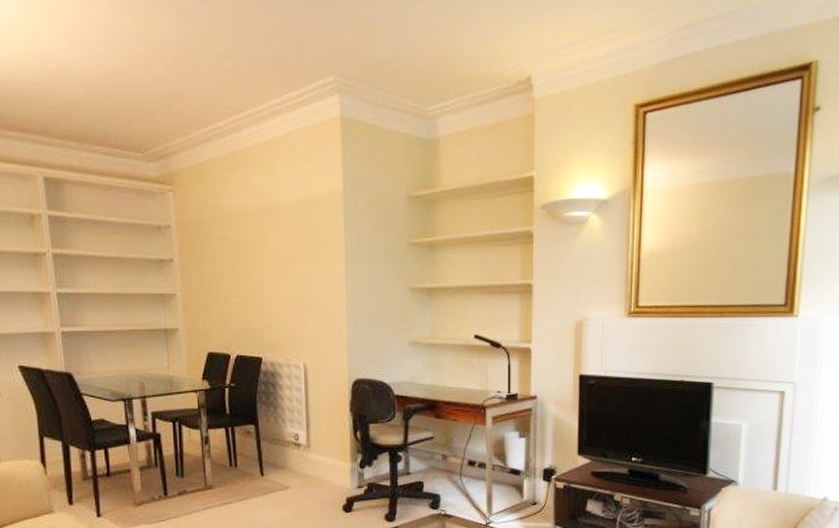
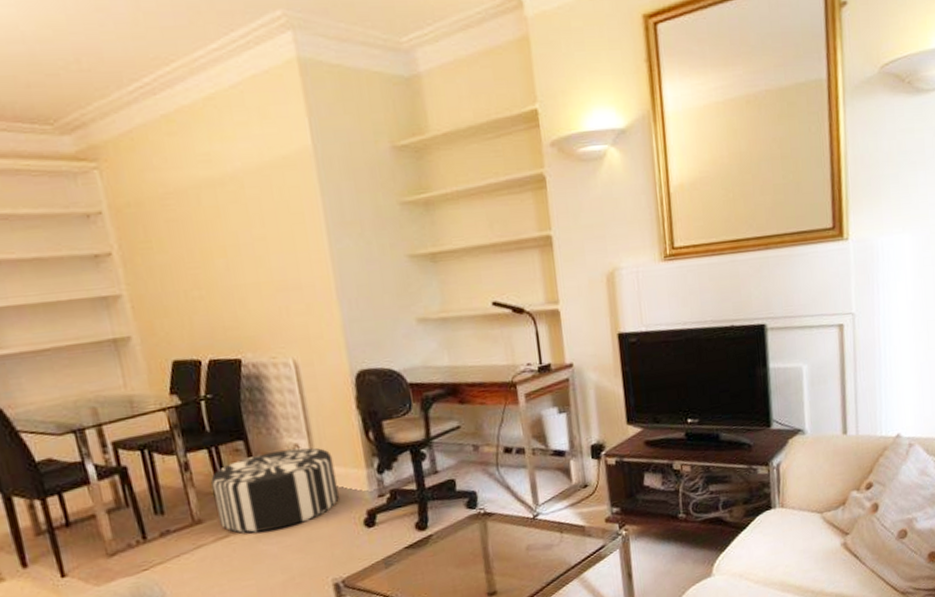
pouf: none [224,437,325,503] -> present [211,447,339,533]

